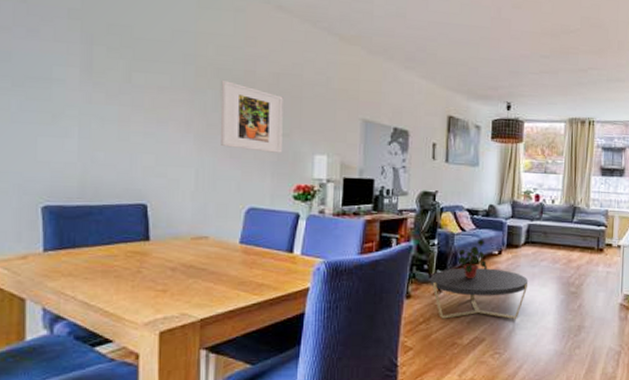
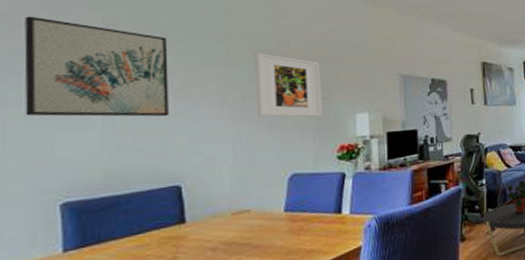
wall art: none [11,19,140,135] -> present [24,16,169,117]

